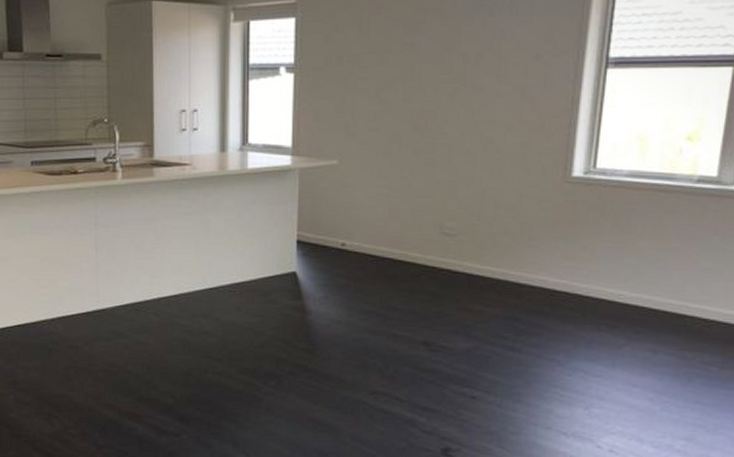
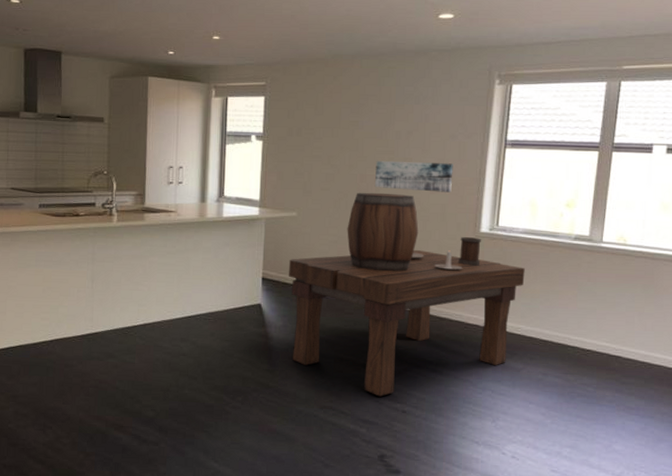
dining table: none [329,132,630,380] -> present [289,192,525,397]
wall art: none [435,91,537,128] -> present [374,160,453,193]

